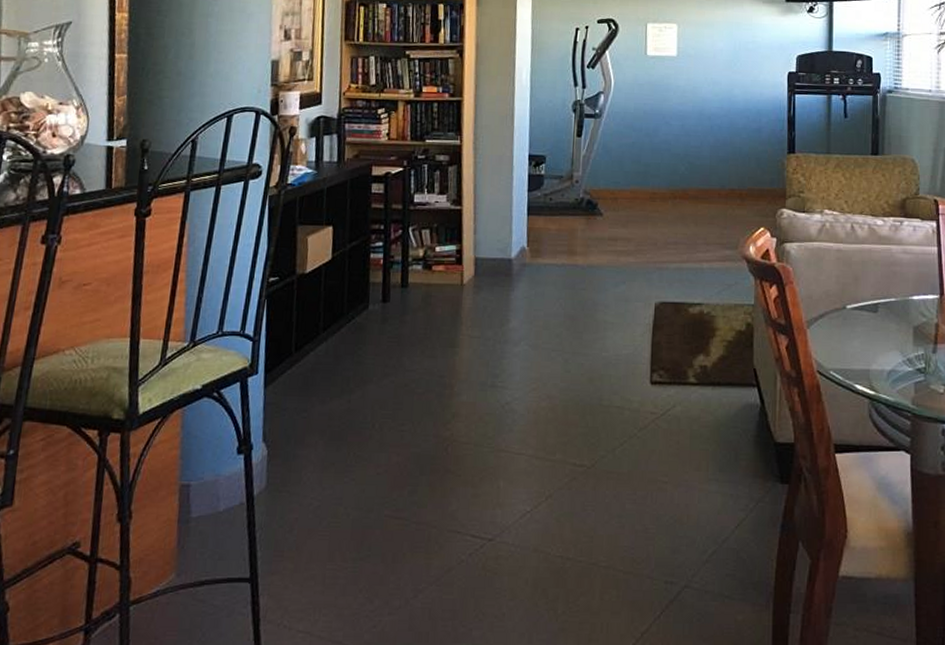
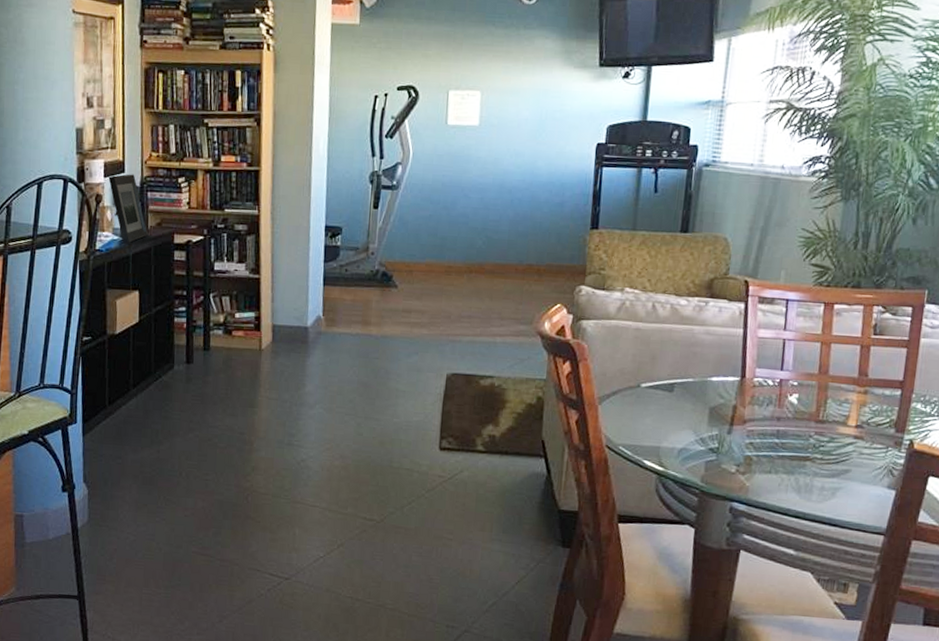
picture frame: none [304,105,344,177] -> present [108,174,148,244]

